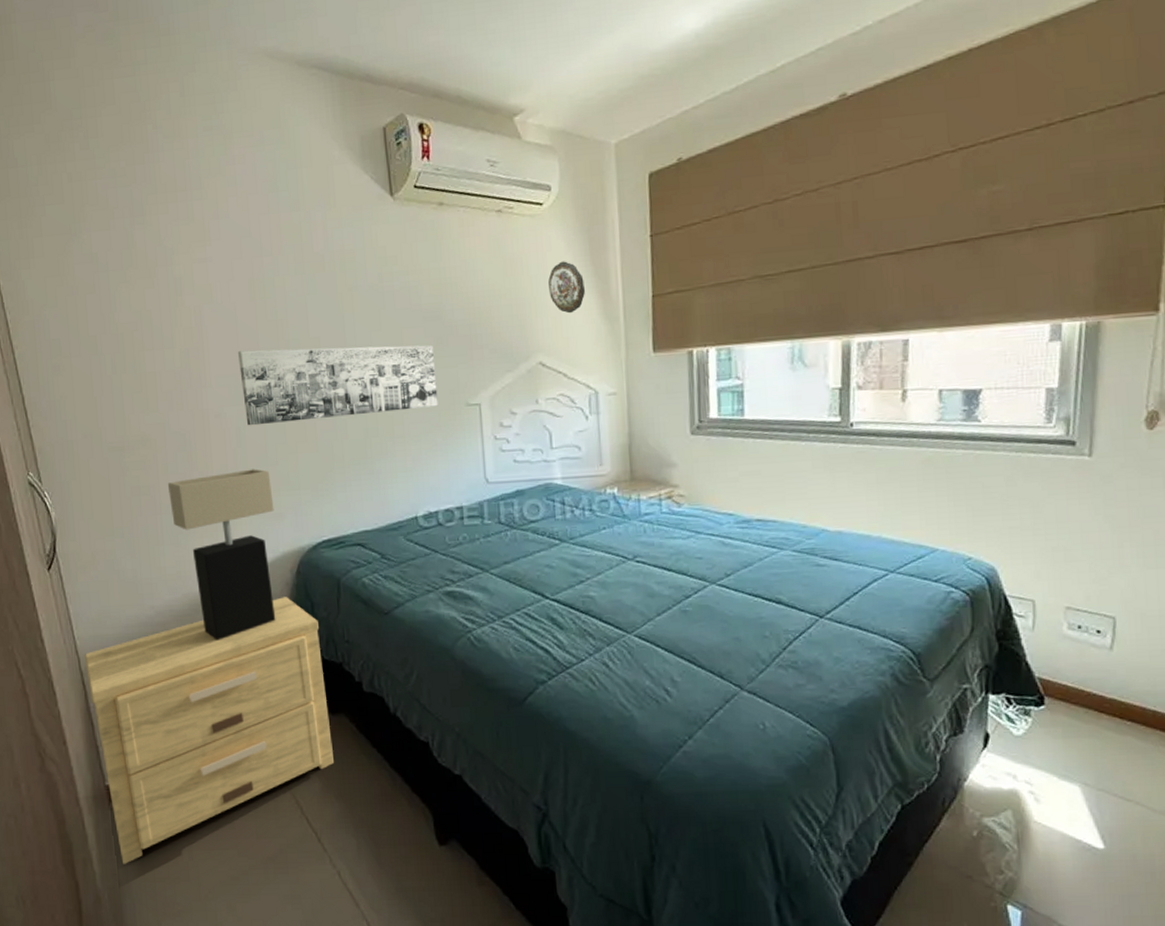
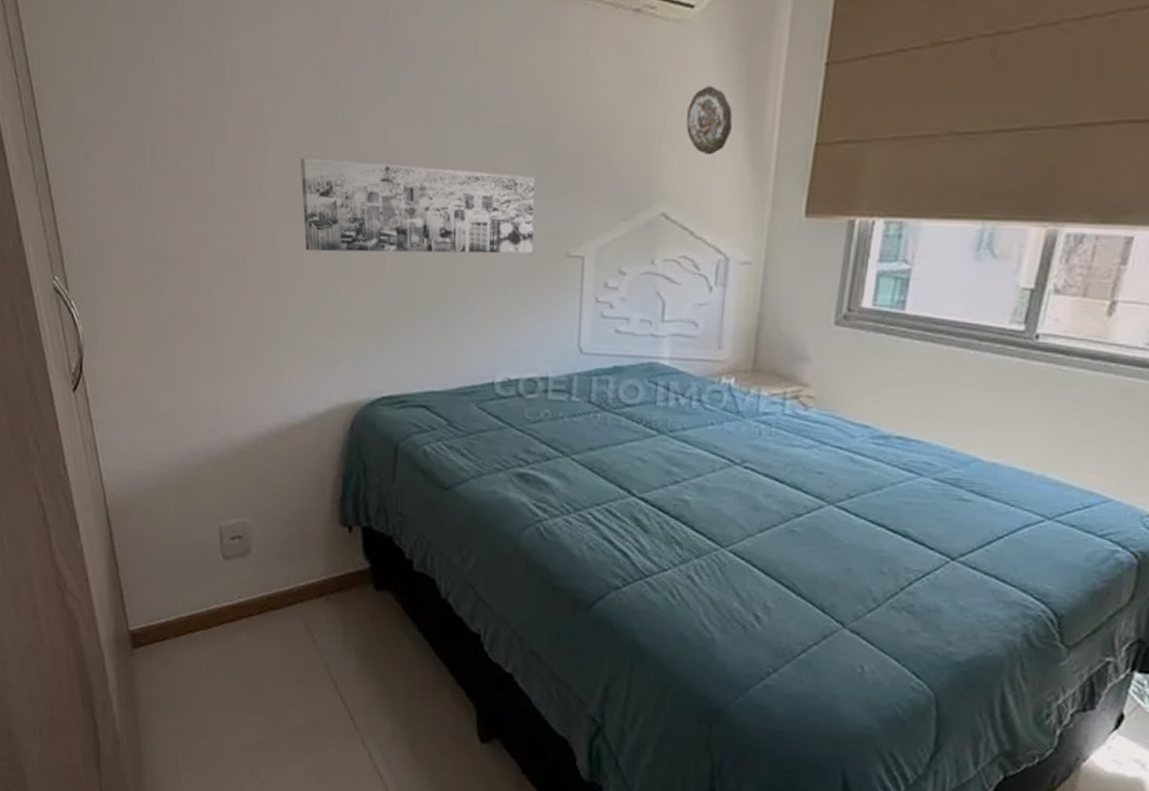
side table: present [84,597,334,864] -> none [110,455,374,713]
table lamp: present [167,468,276,641] -> none [210,303,330,494]

